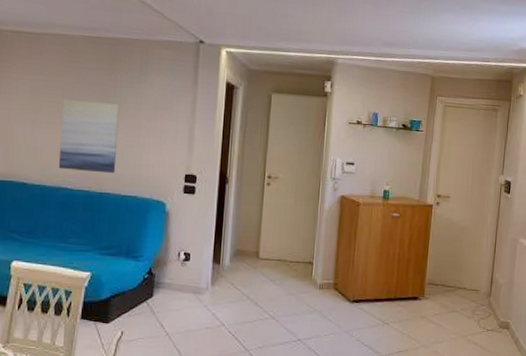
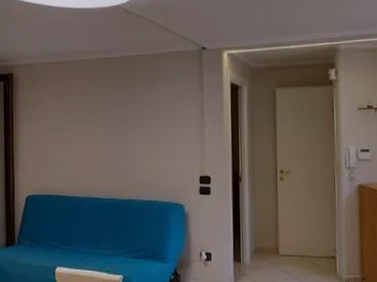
wall art: present [58,99,120,174] -> none [87,115,137,181]

